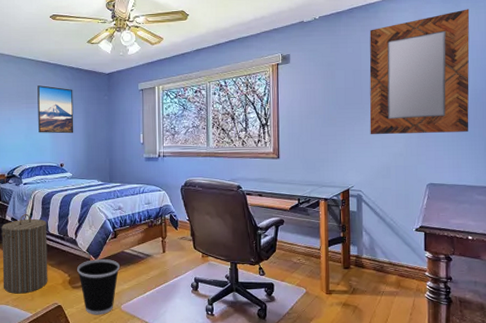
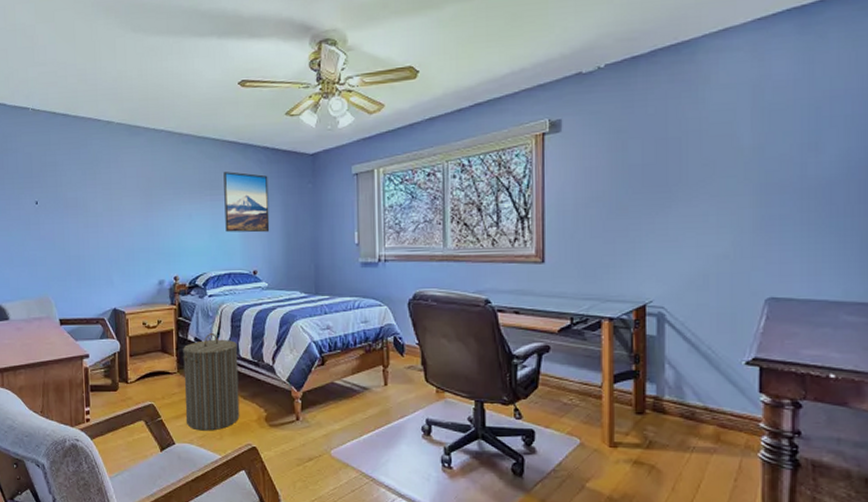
wastebasket: present [77,258,120,315] -> none [275,390,329,461]
home mirror: present [369,9,470,134] -> none [679,41,843,228]

